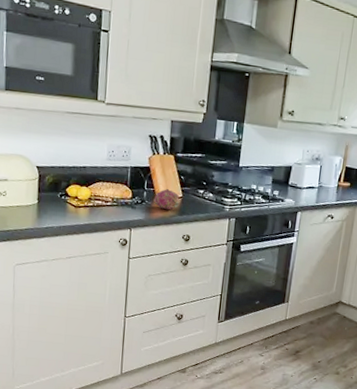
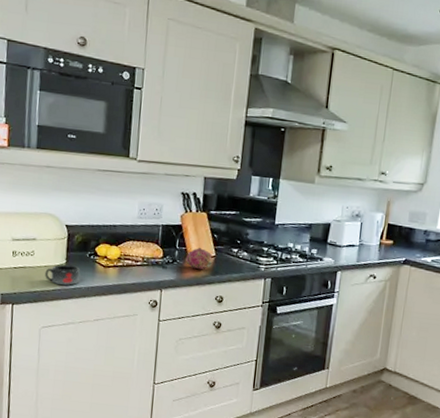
mug: none [17,204,52,225] -> present [45,264,81,285]

